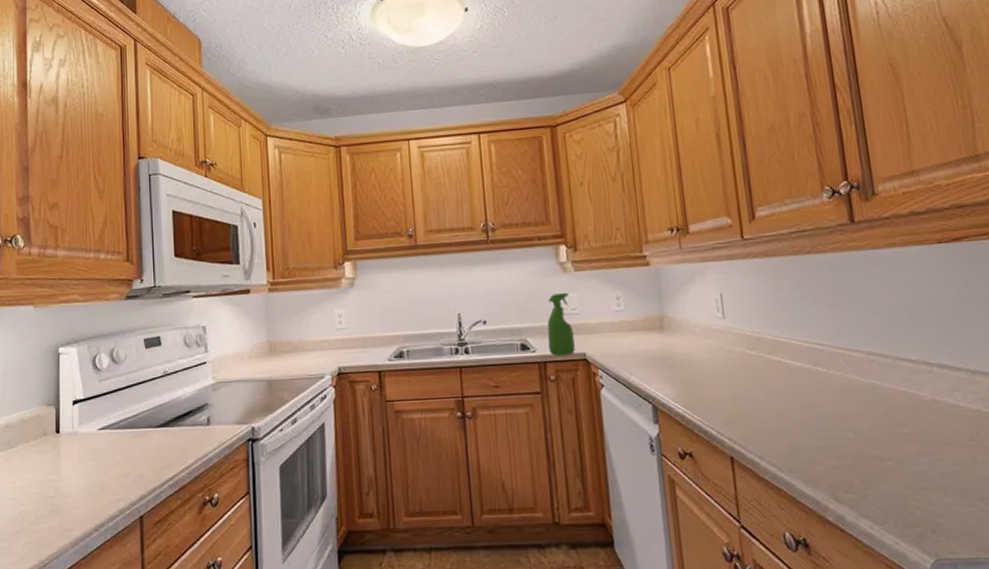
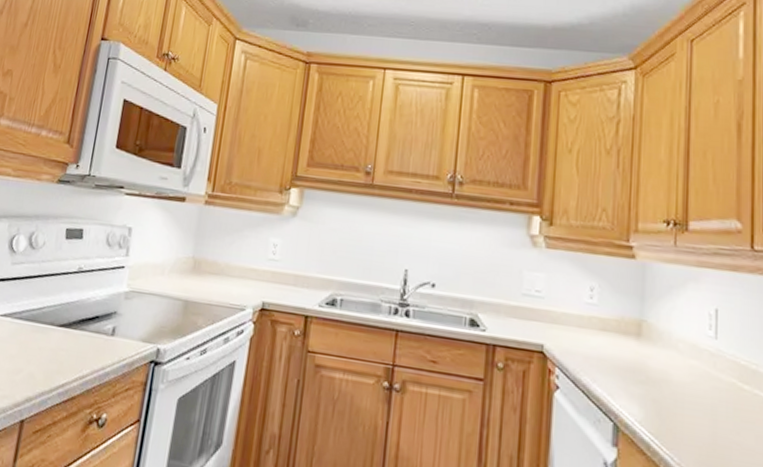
spray bottle: present [547,292,575,356] -> none [502,269,535,344]

